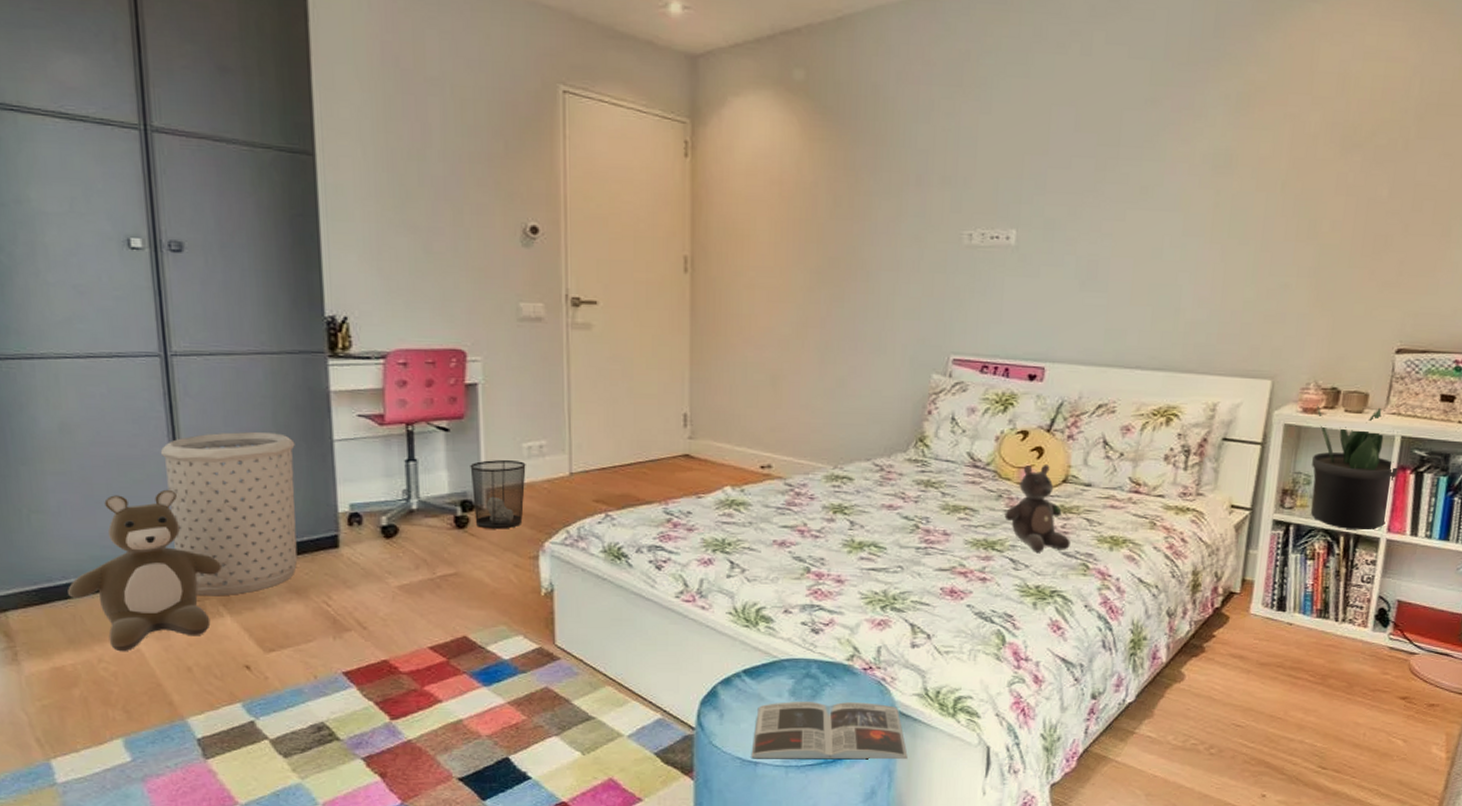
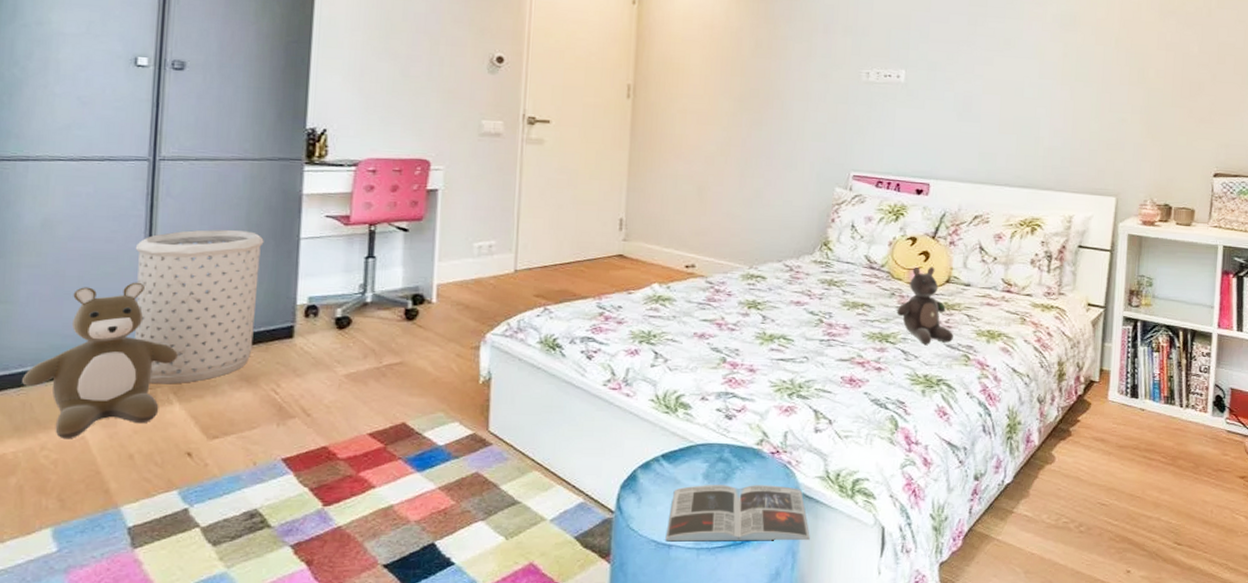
waste bin: present [470,460,526,529] -> none [424,258,476,321]
planter: present [1310,404,1399,531] -> none [1152,217,1223,327]

